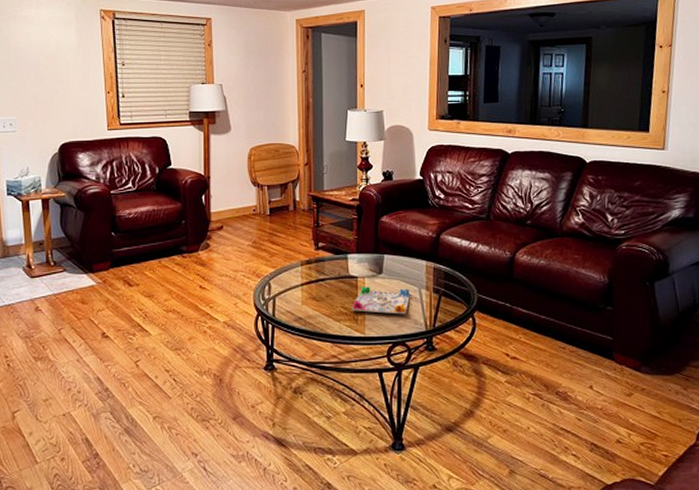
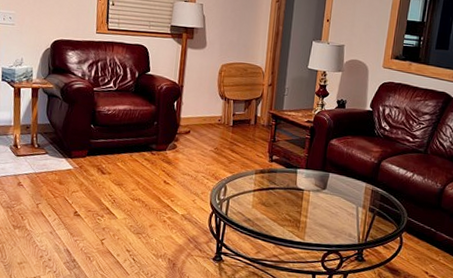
board game: present [351,286,411,315] -> none [295,198,349,227]

